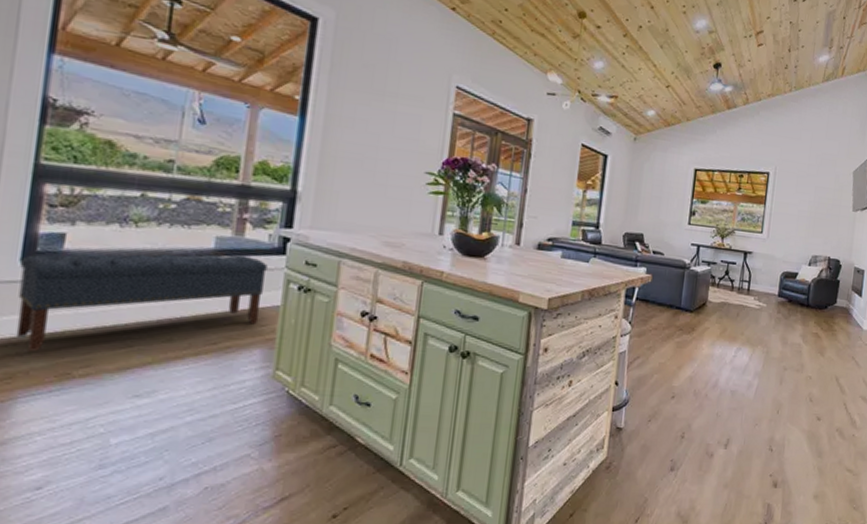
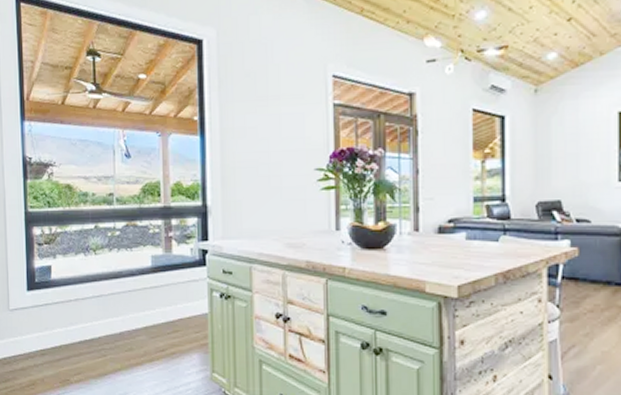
bench: present [15,254,268,352] -> none [26,270,193,363]

